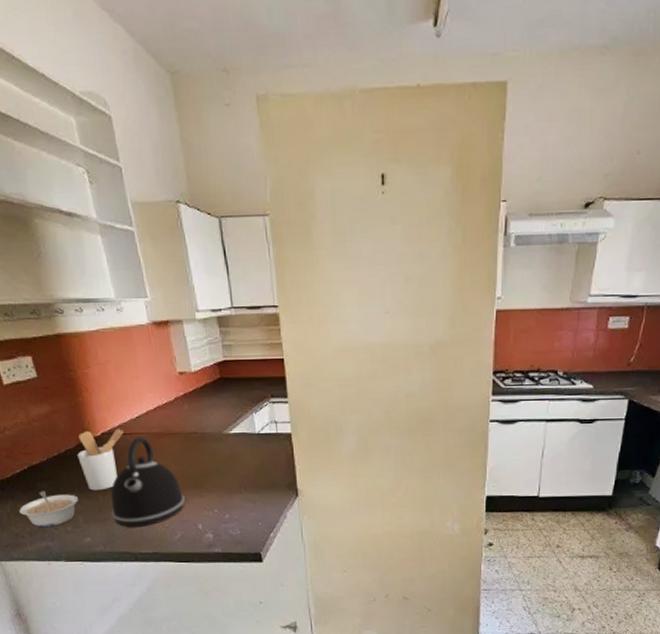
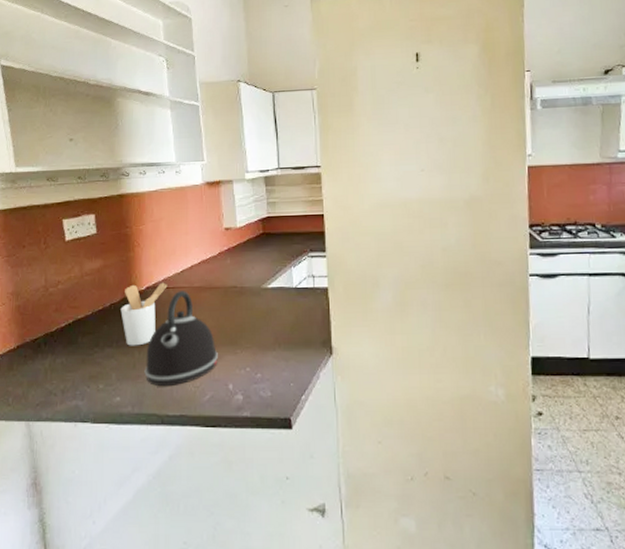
legume: present [19,491,78,528] -> none [57,346,114,385]

